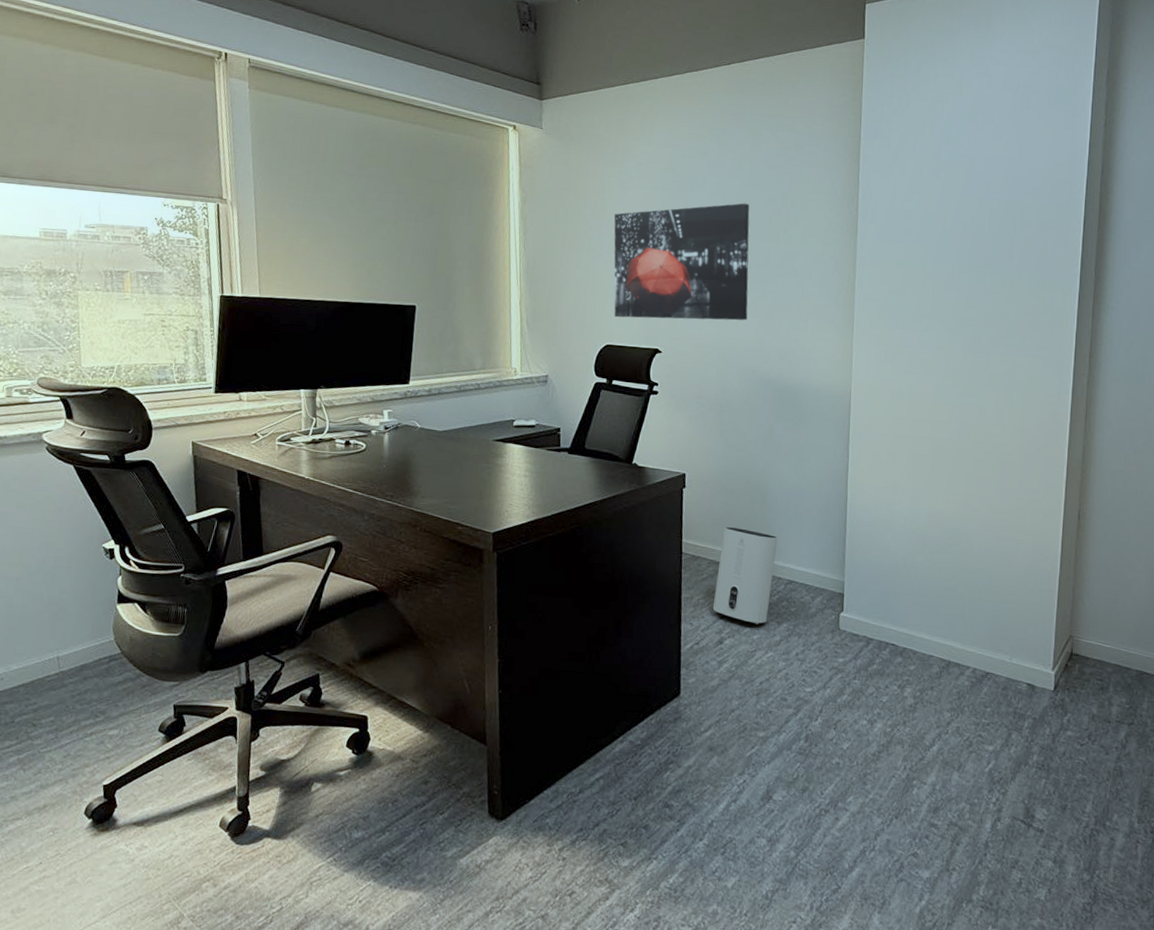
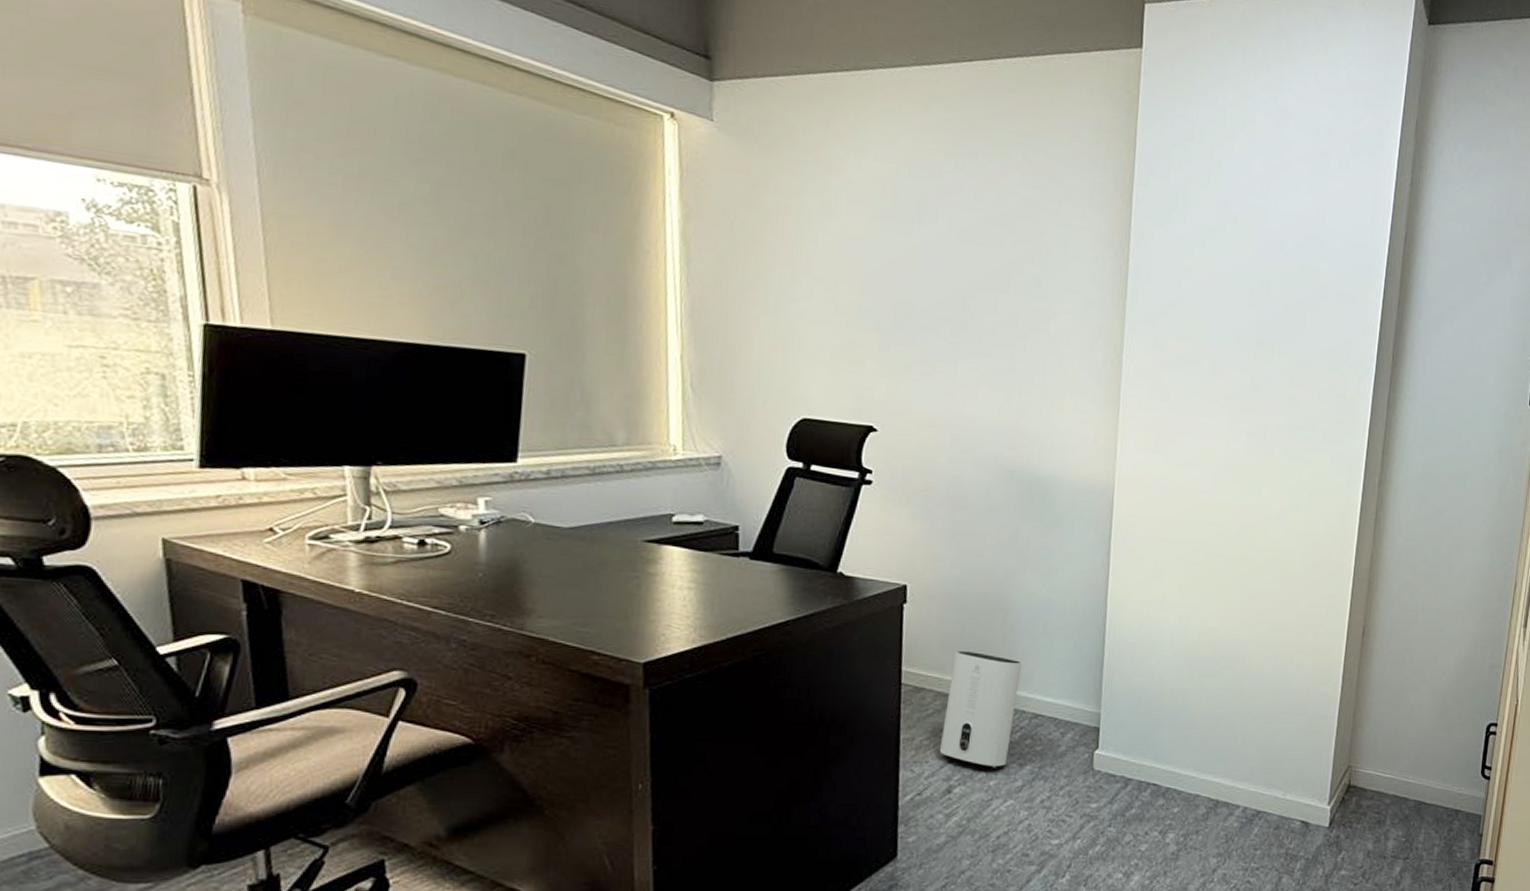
wall art: present [614,203,750,321] -> none [813,244,994,395]

